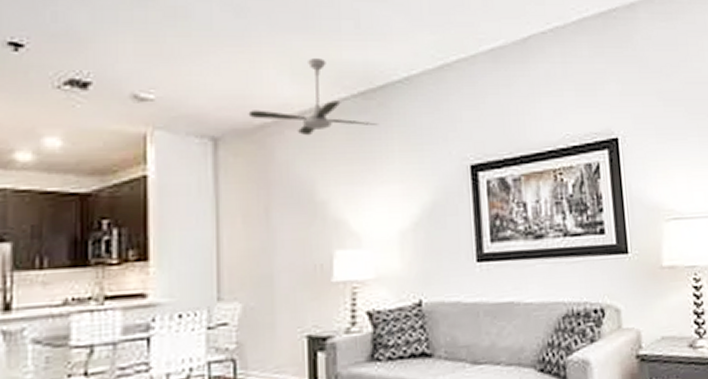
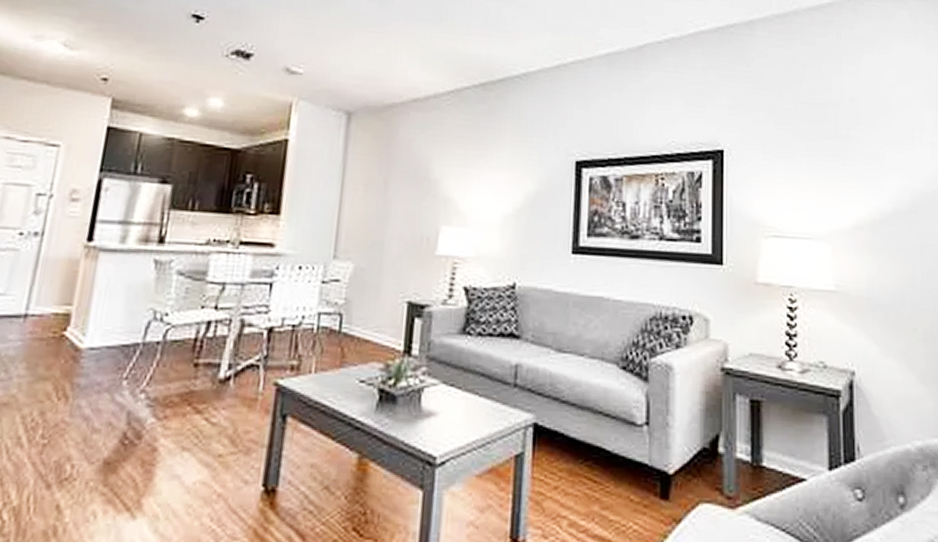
ceiling fan: present [248,58,378,136] -> none [380,49,494,119]

